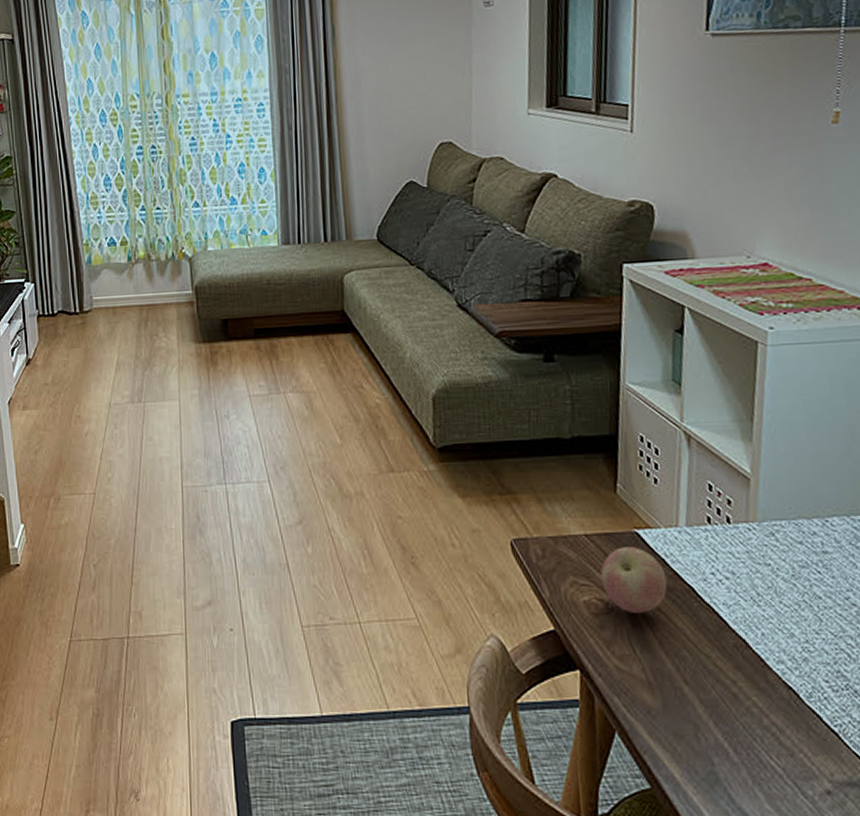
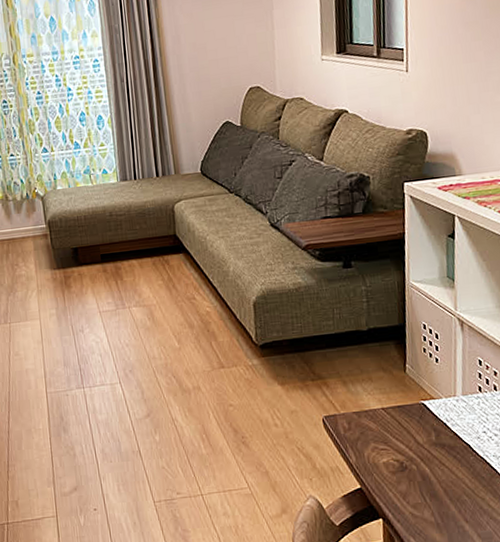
apple: present [601,547,668,614] -> none [396,415,449,470]

